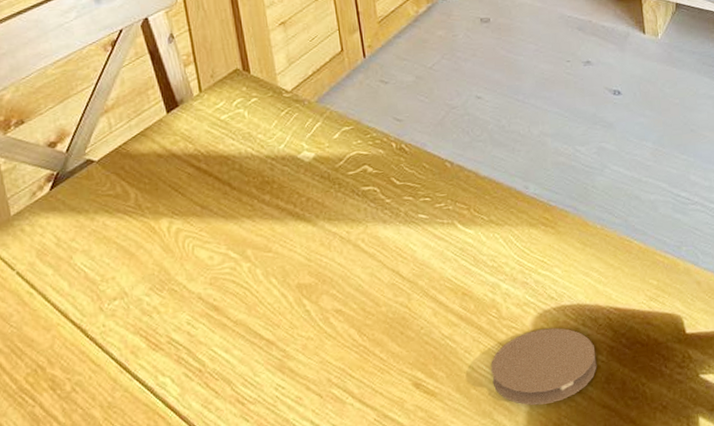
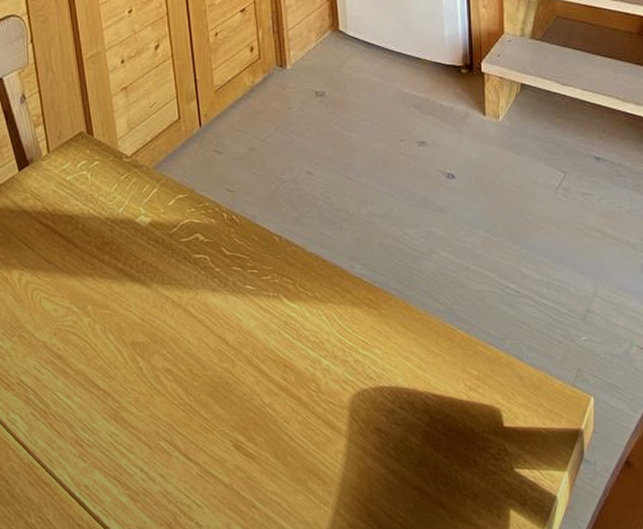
coaster: present [491,327,597,405] -> none [308,407,411,479]

